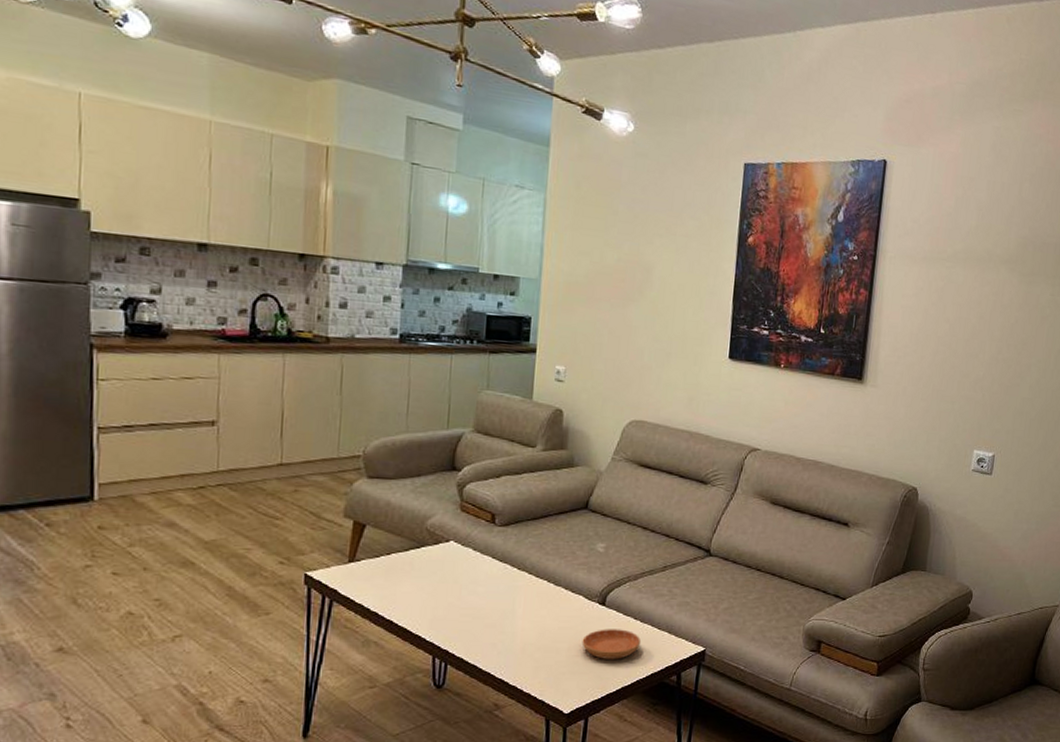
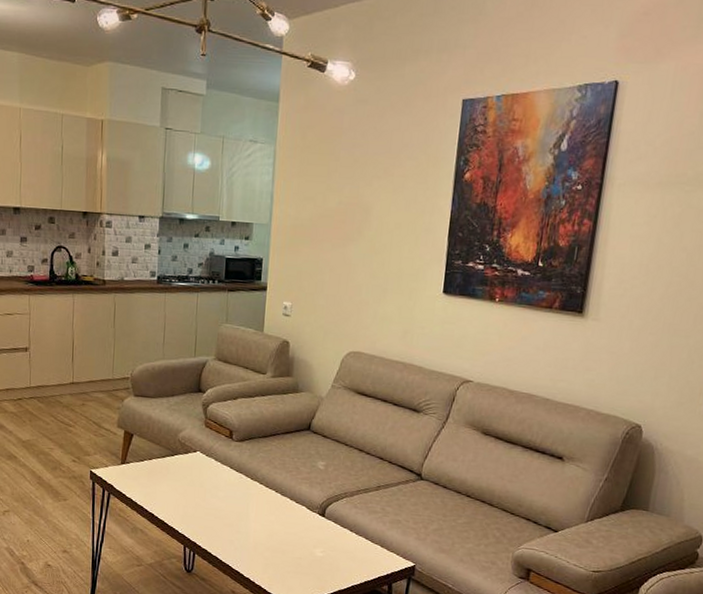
saucer: present [582,629,642,659] -> none [304,537,356,566]

